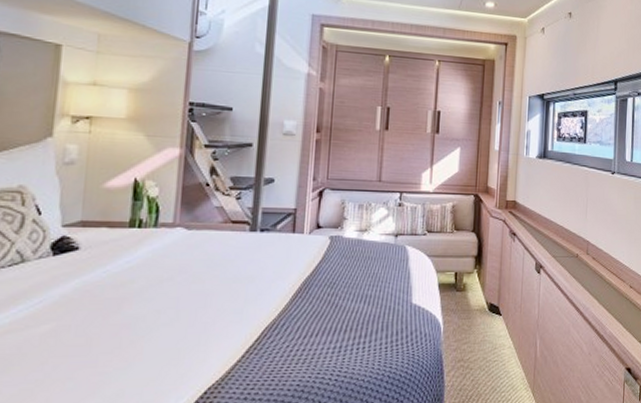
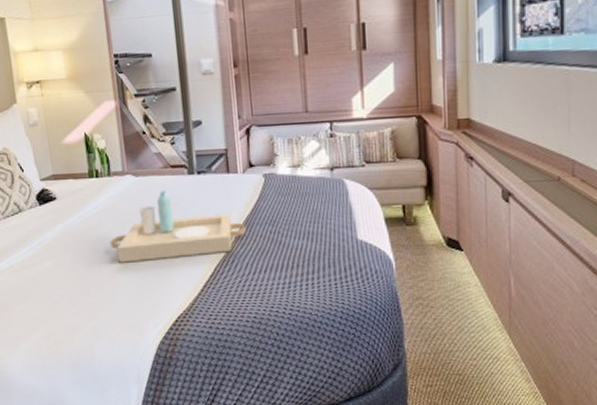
serving tray: none [140,246,303,326] -> present [110,190,246,263]

